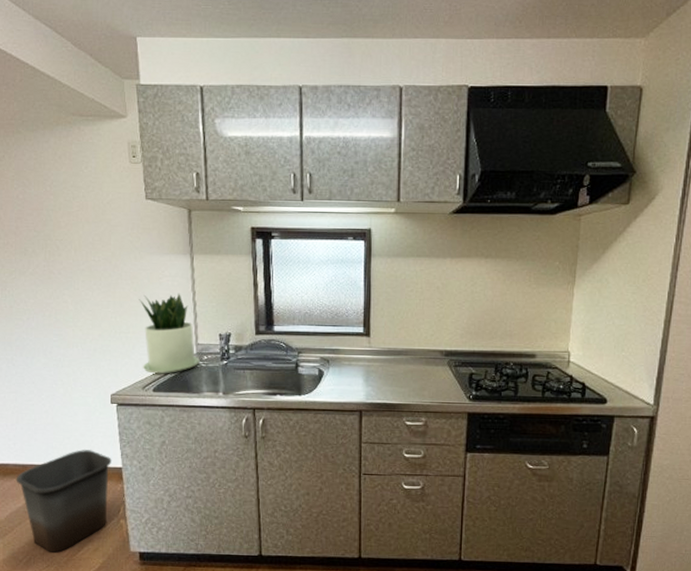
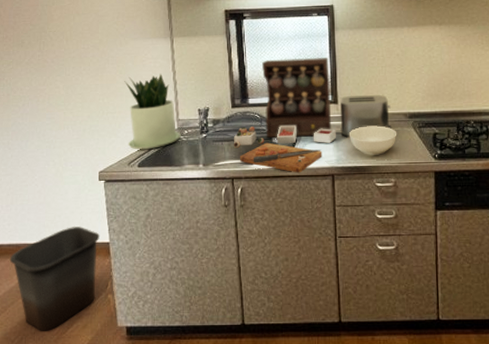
cutting board: none [256,355,367,407] -> present [233,125,337,173]
spice rack: none [290,285,363,370] -> present [262,57,332,138]
toaster: none [371,328,426,373] -> present [339,94,391,138]
bowl: none [380,361,432,393] -> present [348,125,397,155]

